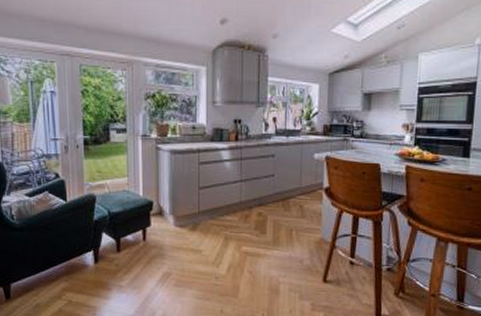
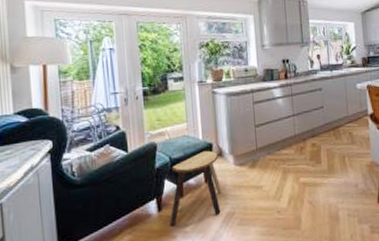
stool: none [106,208,160,279] -> present [170,150,222,227]

